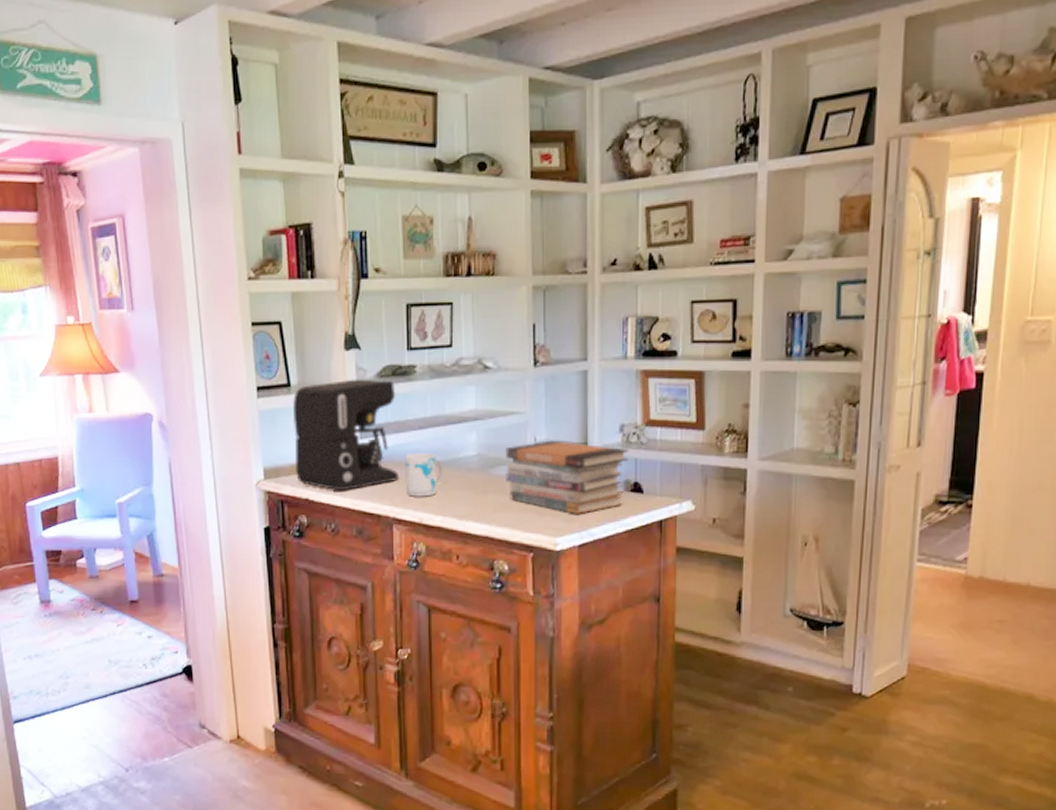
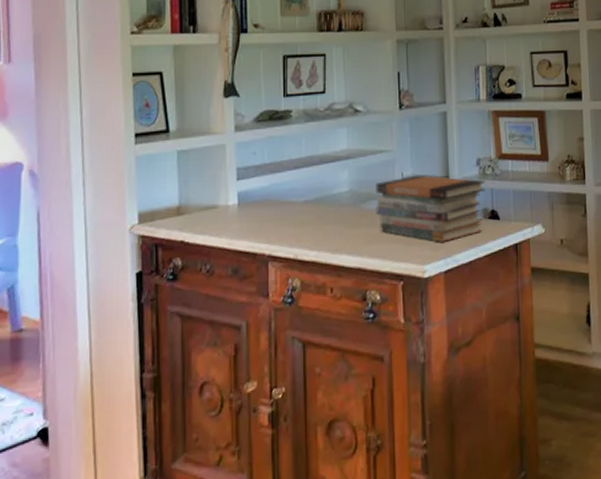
coffee maker: present [292,379,400,491] -> none [170,123,275,232]
mug: present [405,453,445,497] -> none [281,191,319,234]

